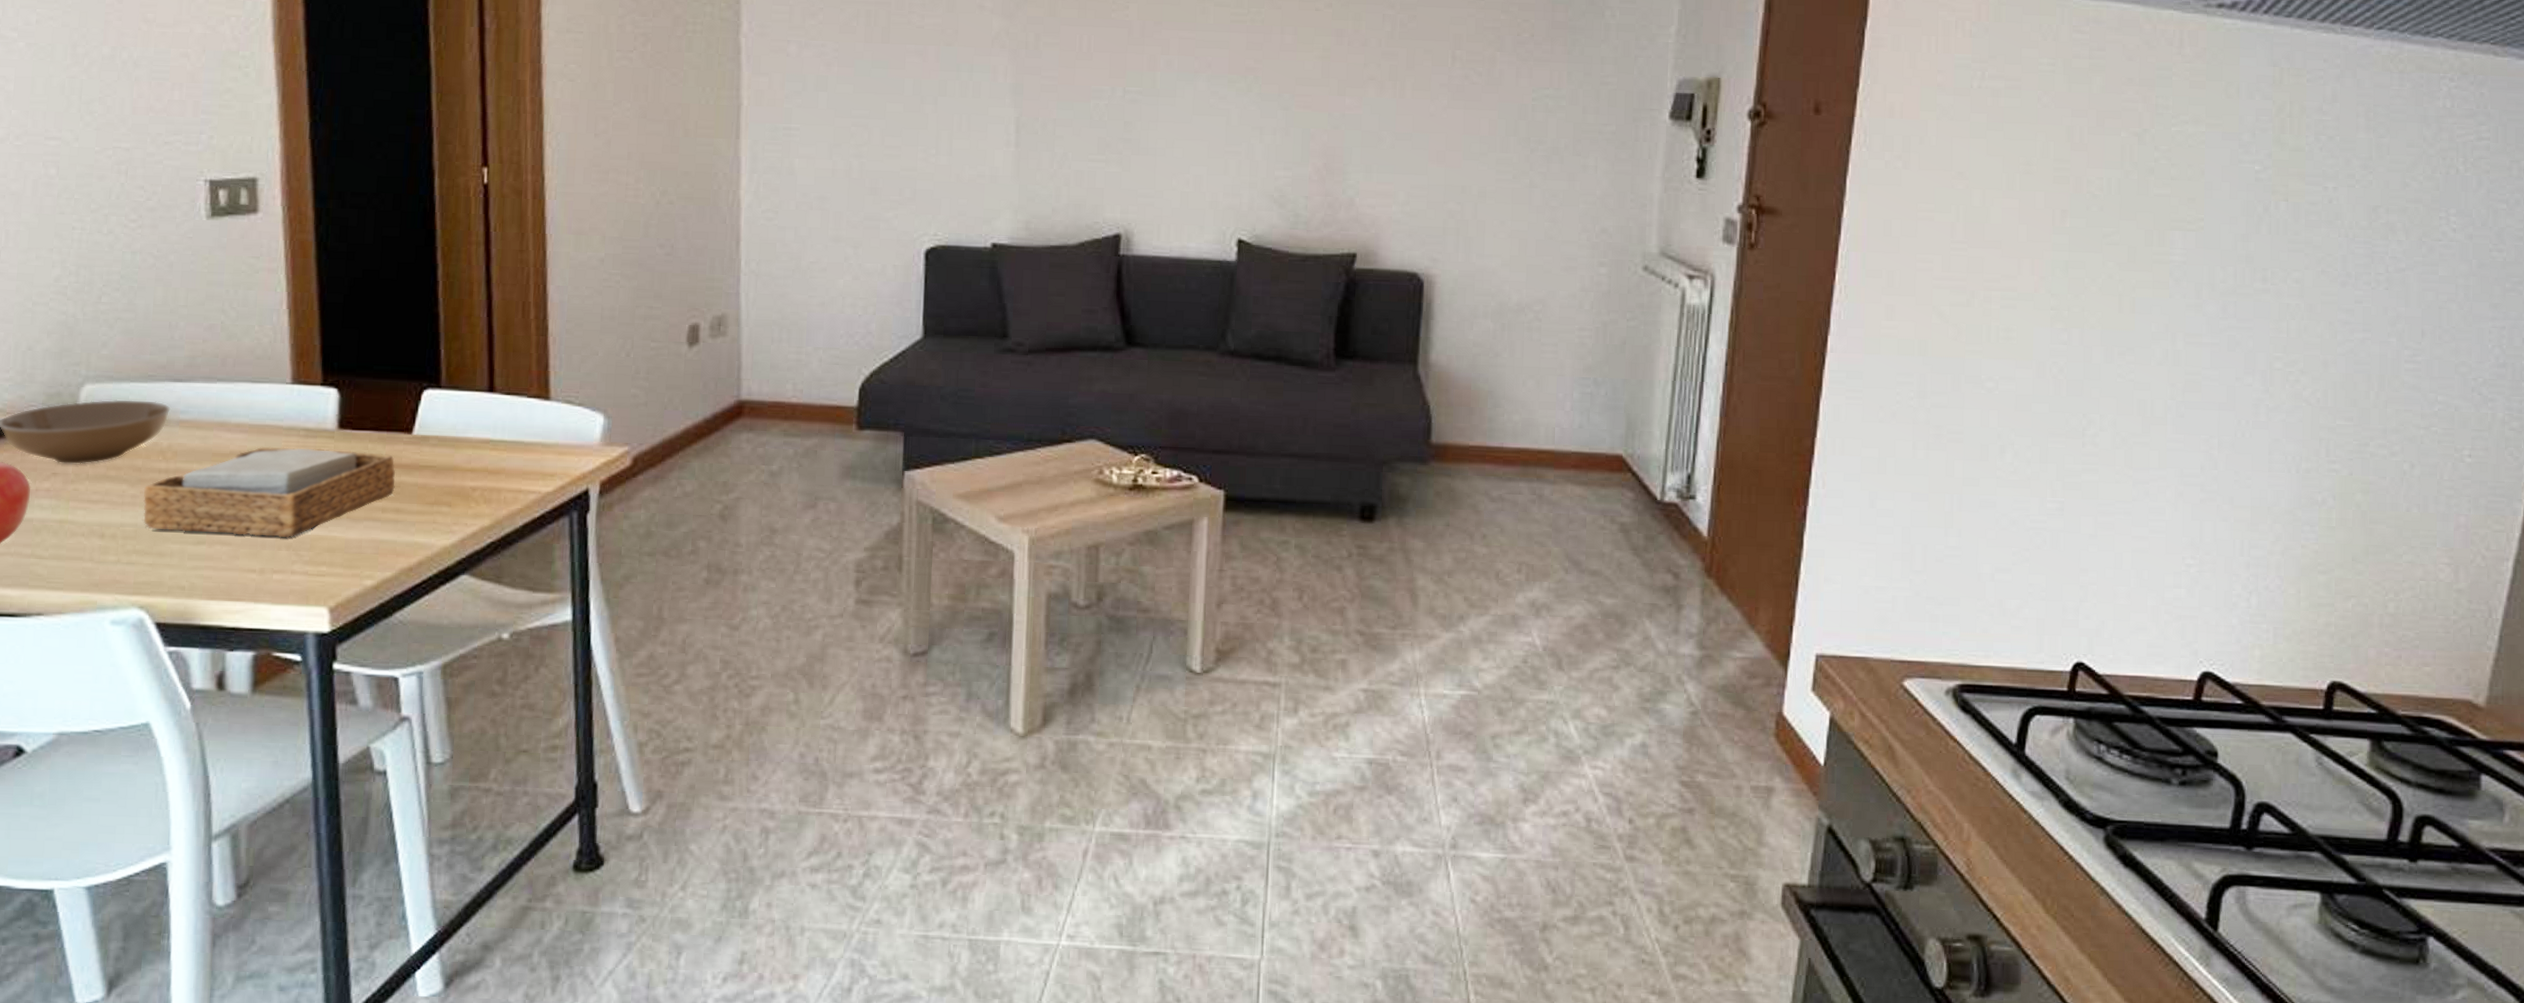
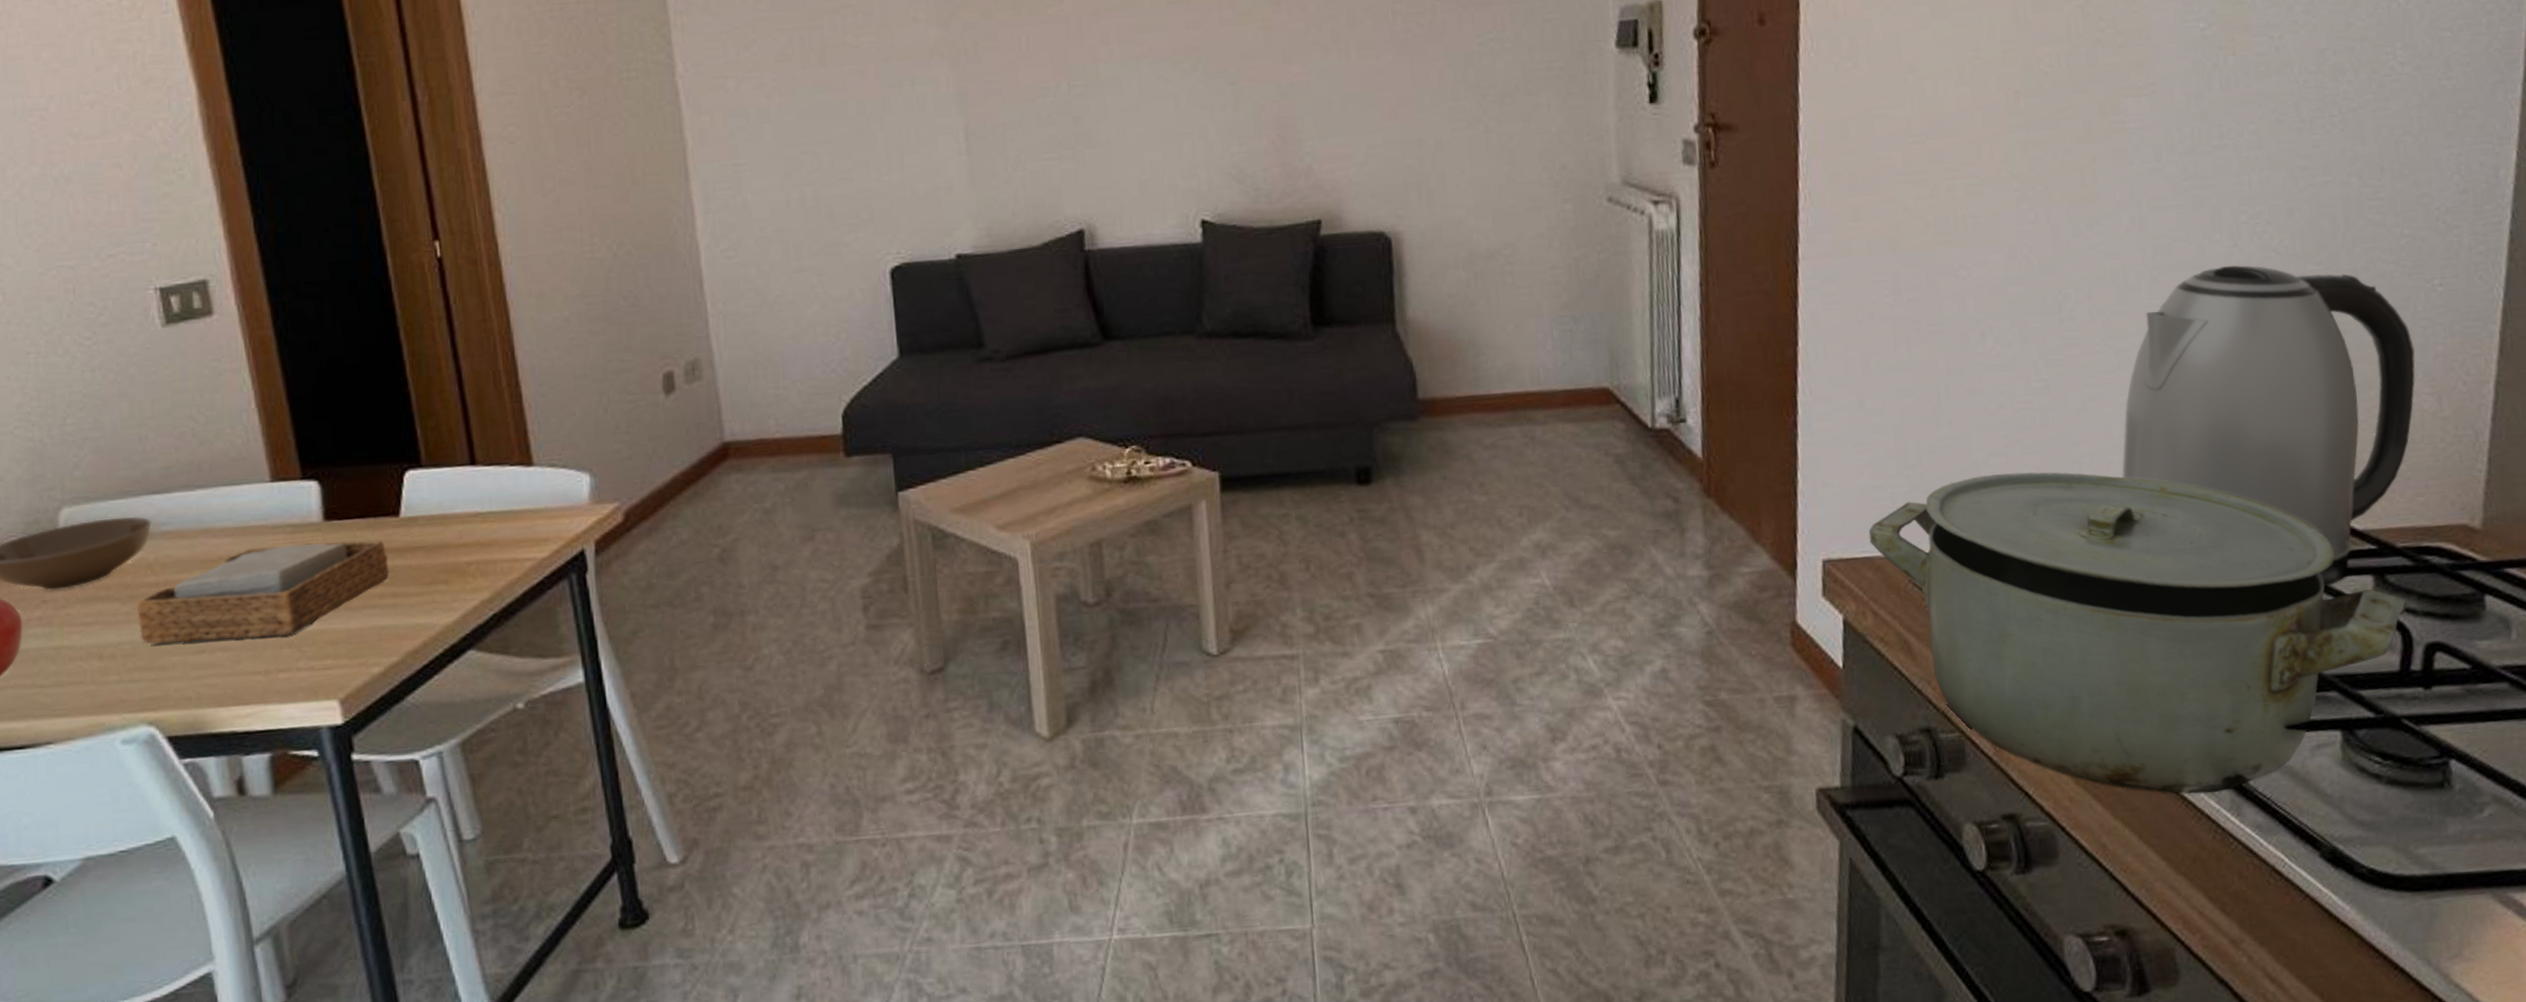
saucepan: none [1865,590,2402,939] -> present [1868,472,2407,794]
kettle: none [2126,410,2437,746] -> present [2121,265,2416,587]

